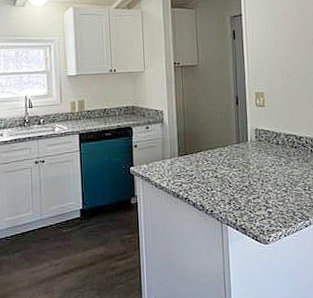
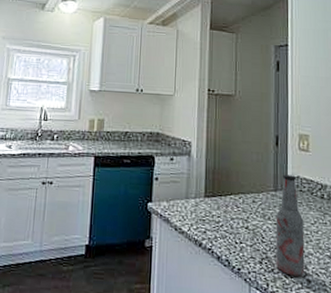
bottle: none [239,128,266,210] -> present [276,174,305,276]

